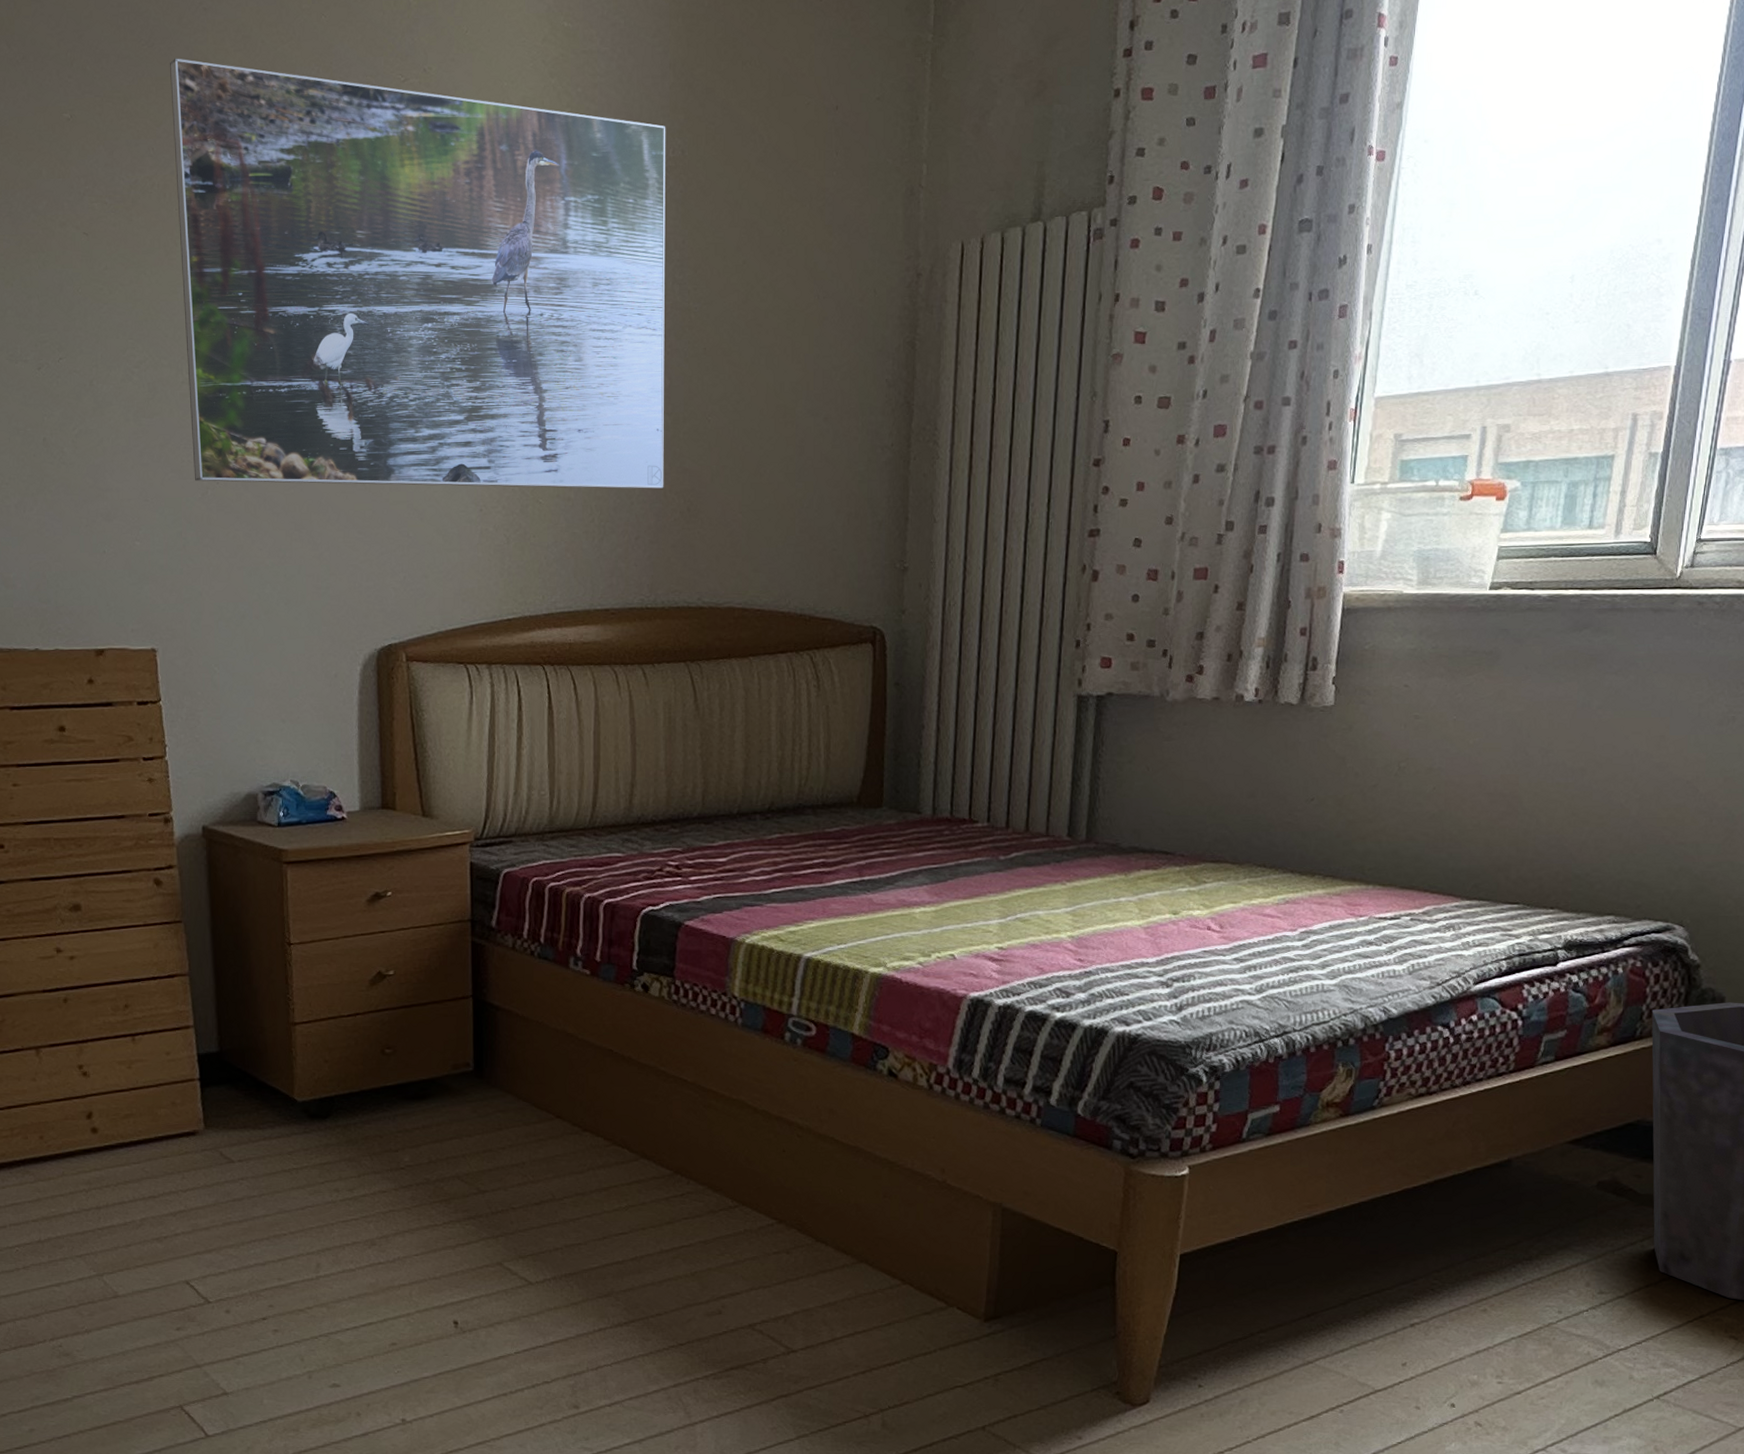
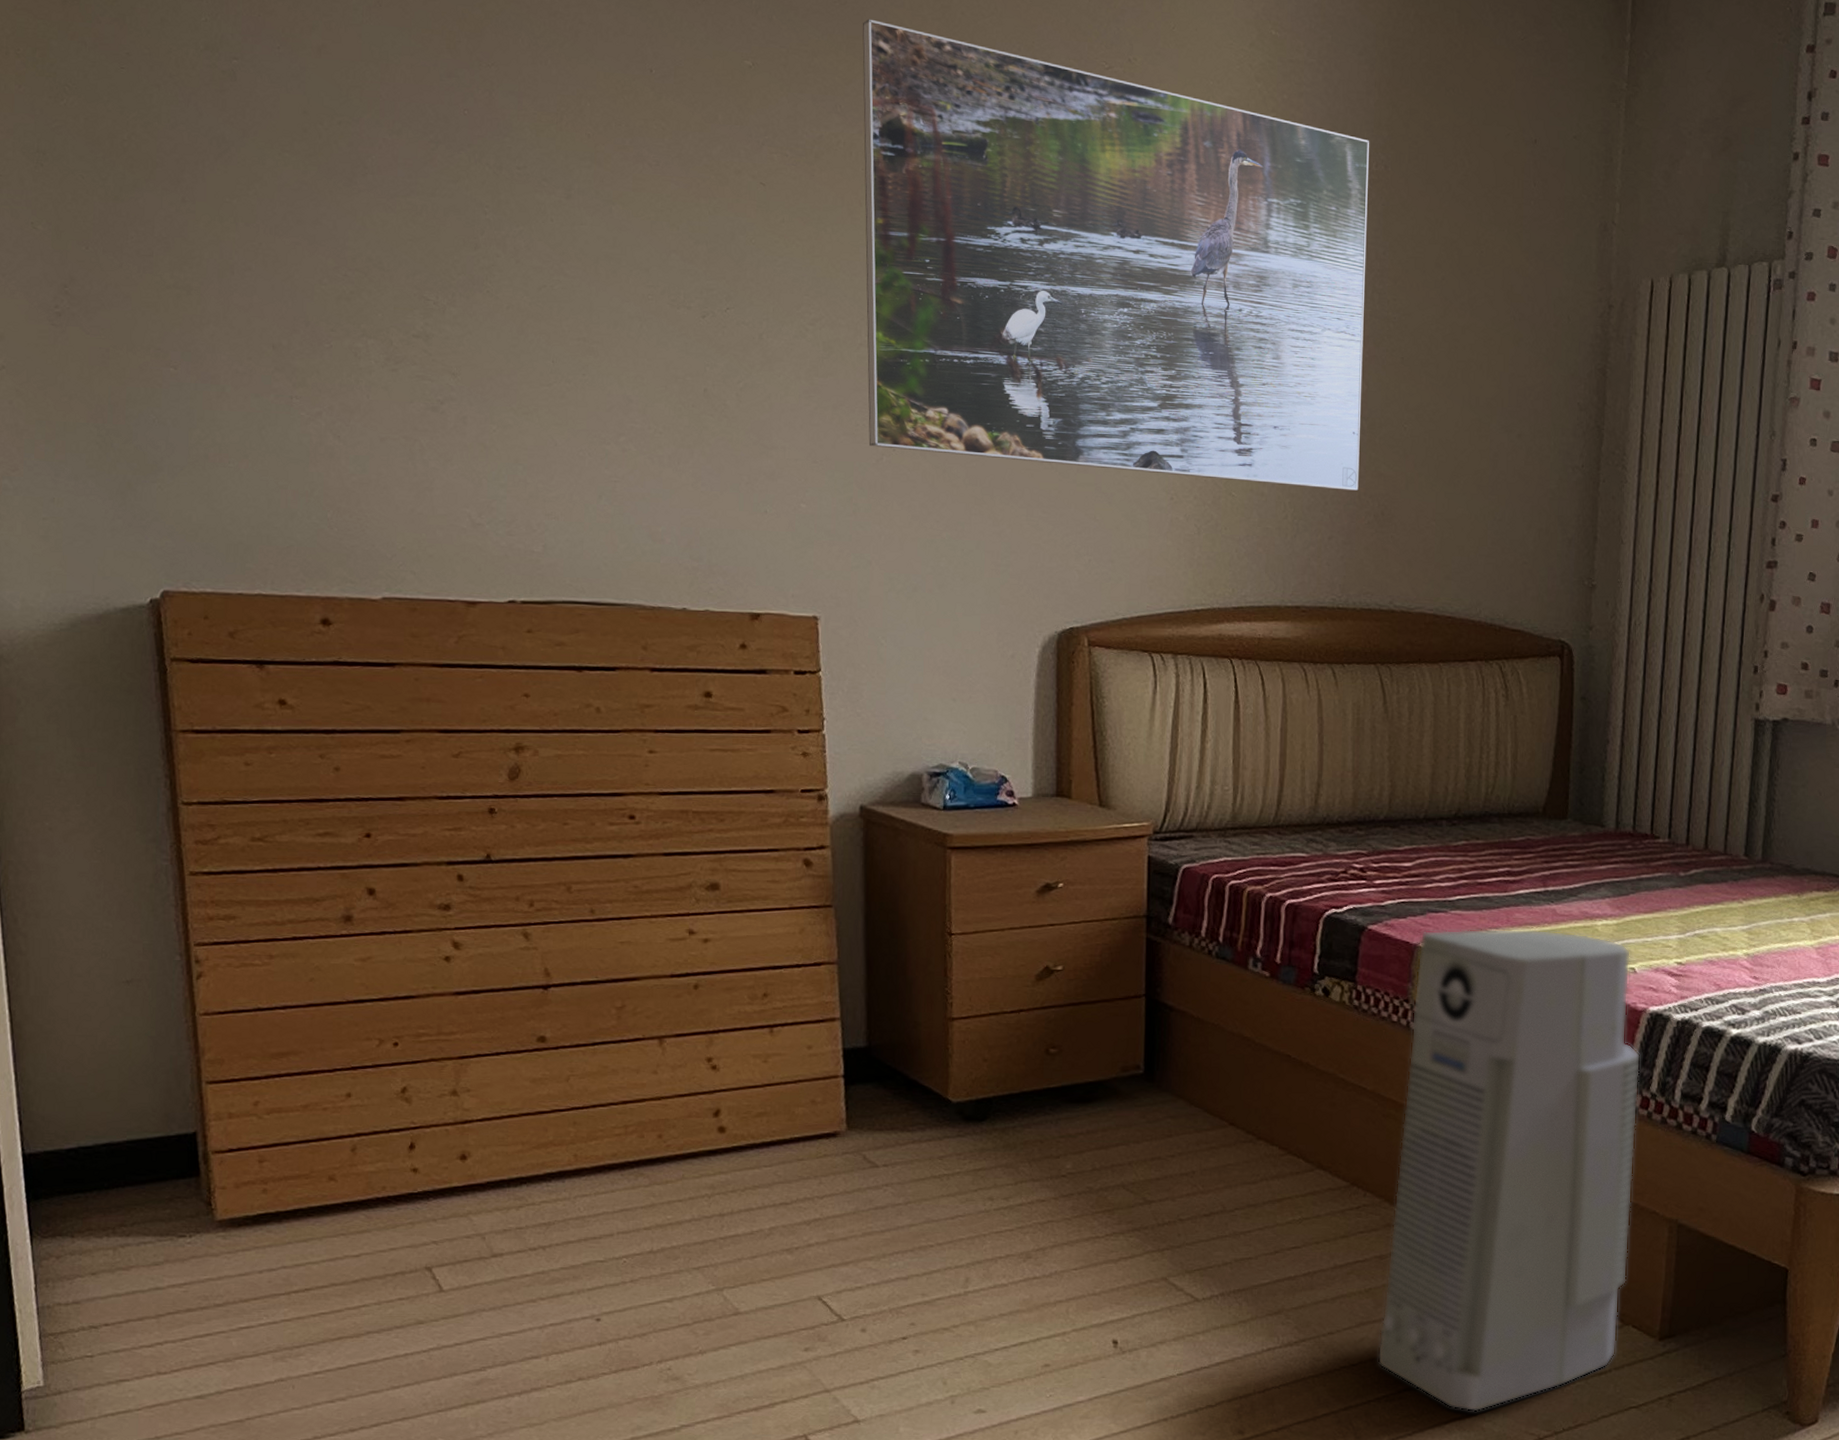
air purifier: none [704,919,962,1389] -> present [1377,928,1641,1412]

